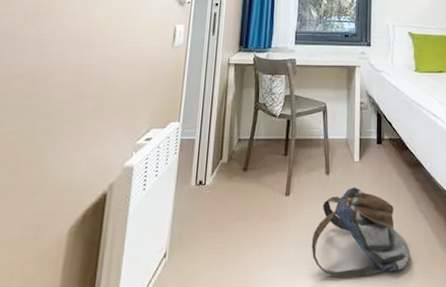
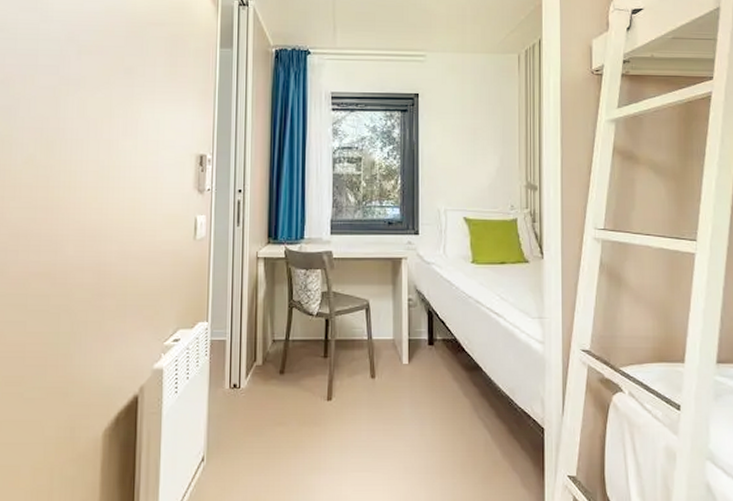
backpack: present [311,187,411,279] -> none [357,392,468,487]

